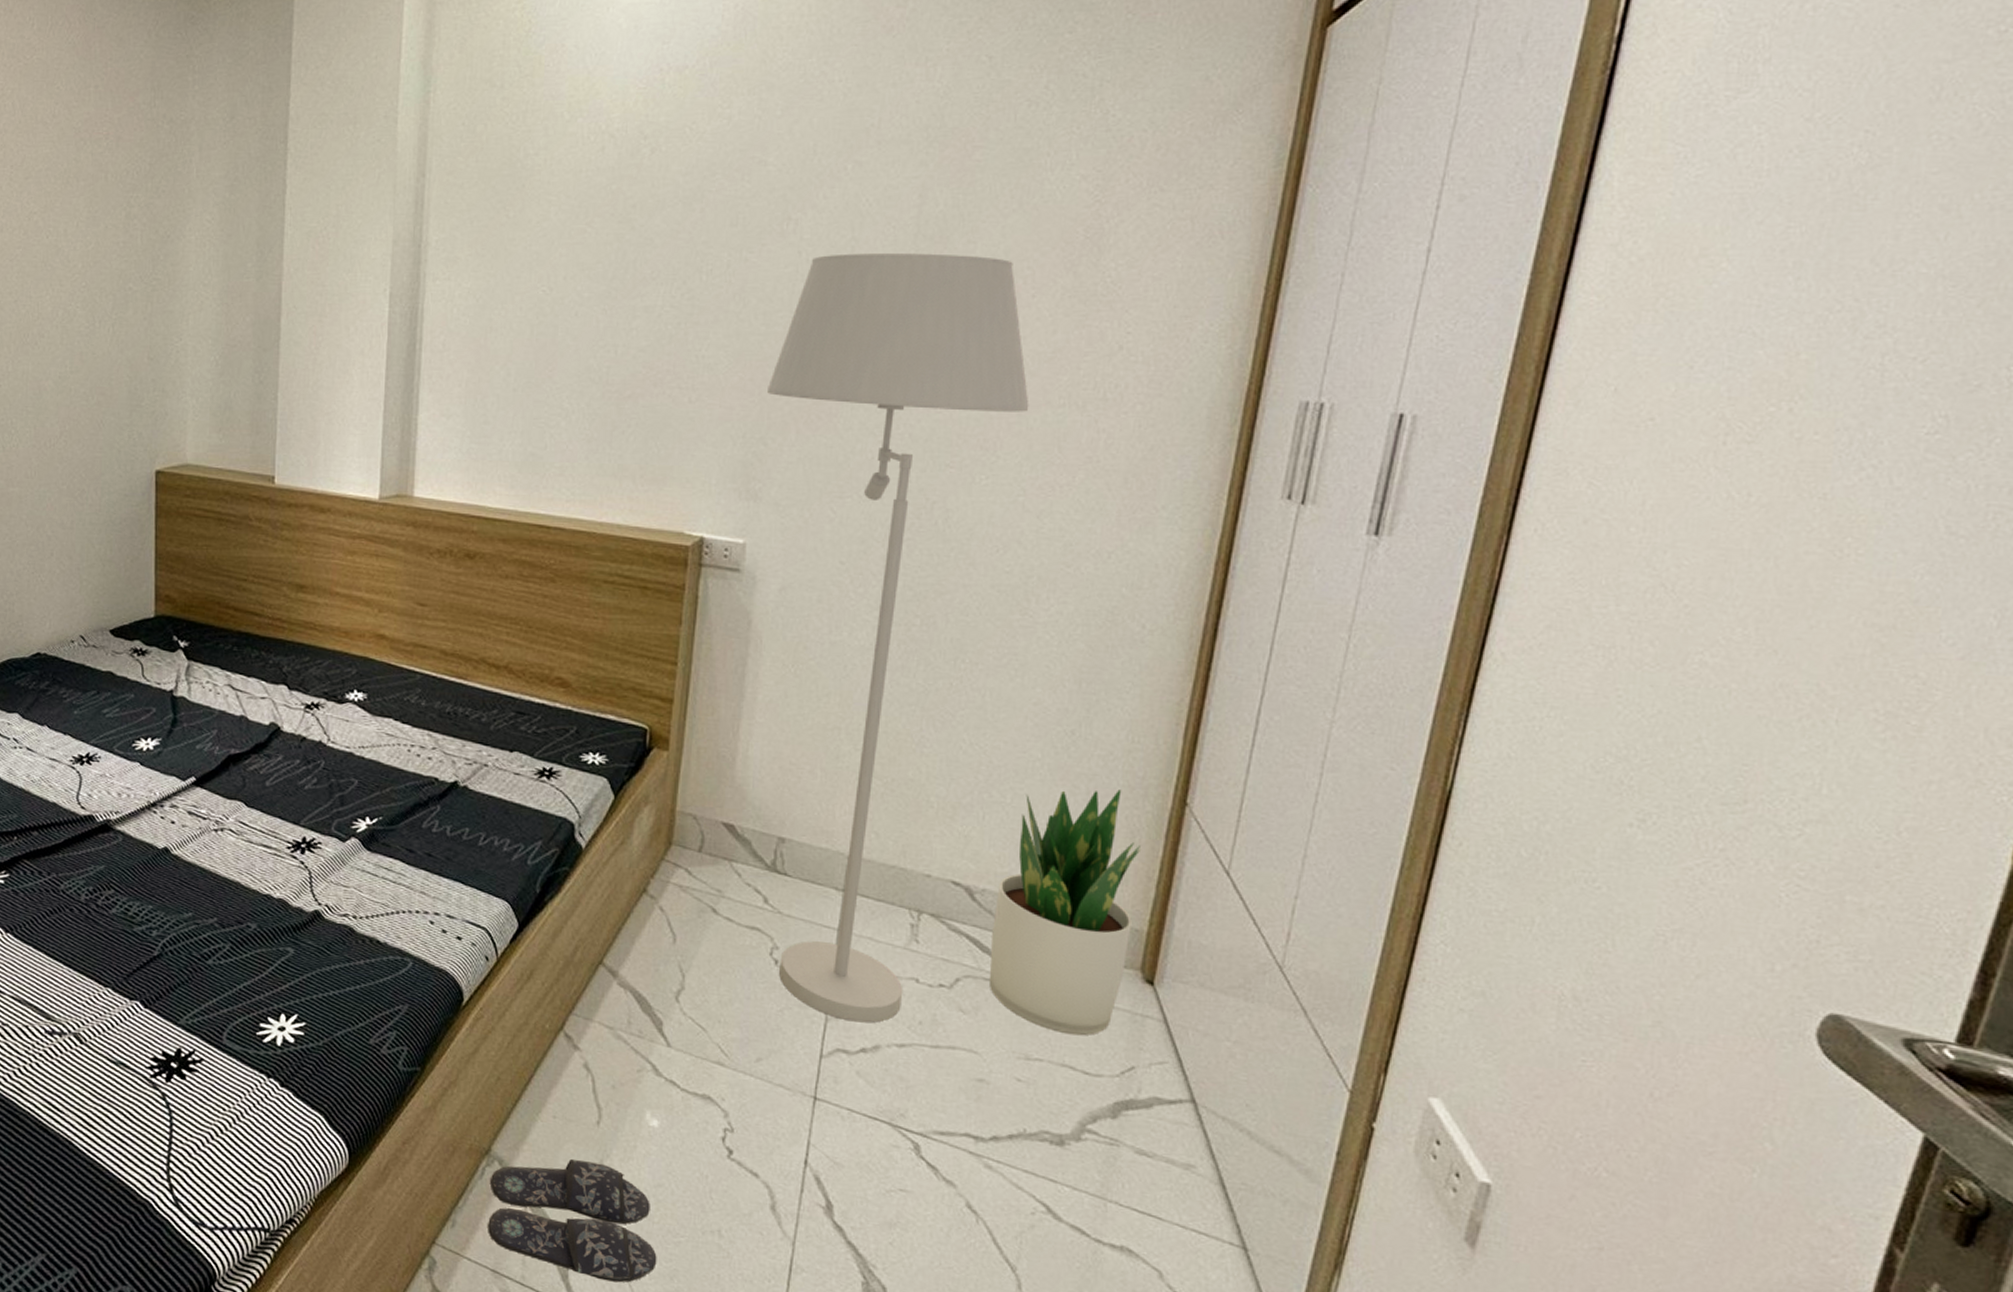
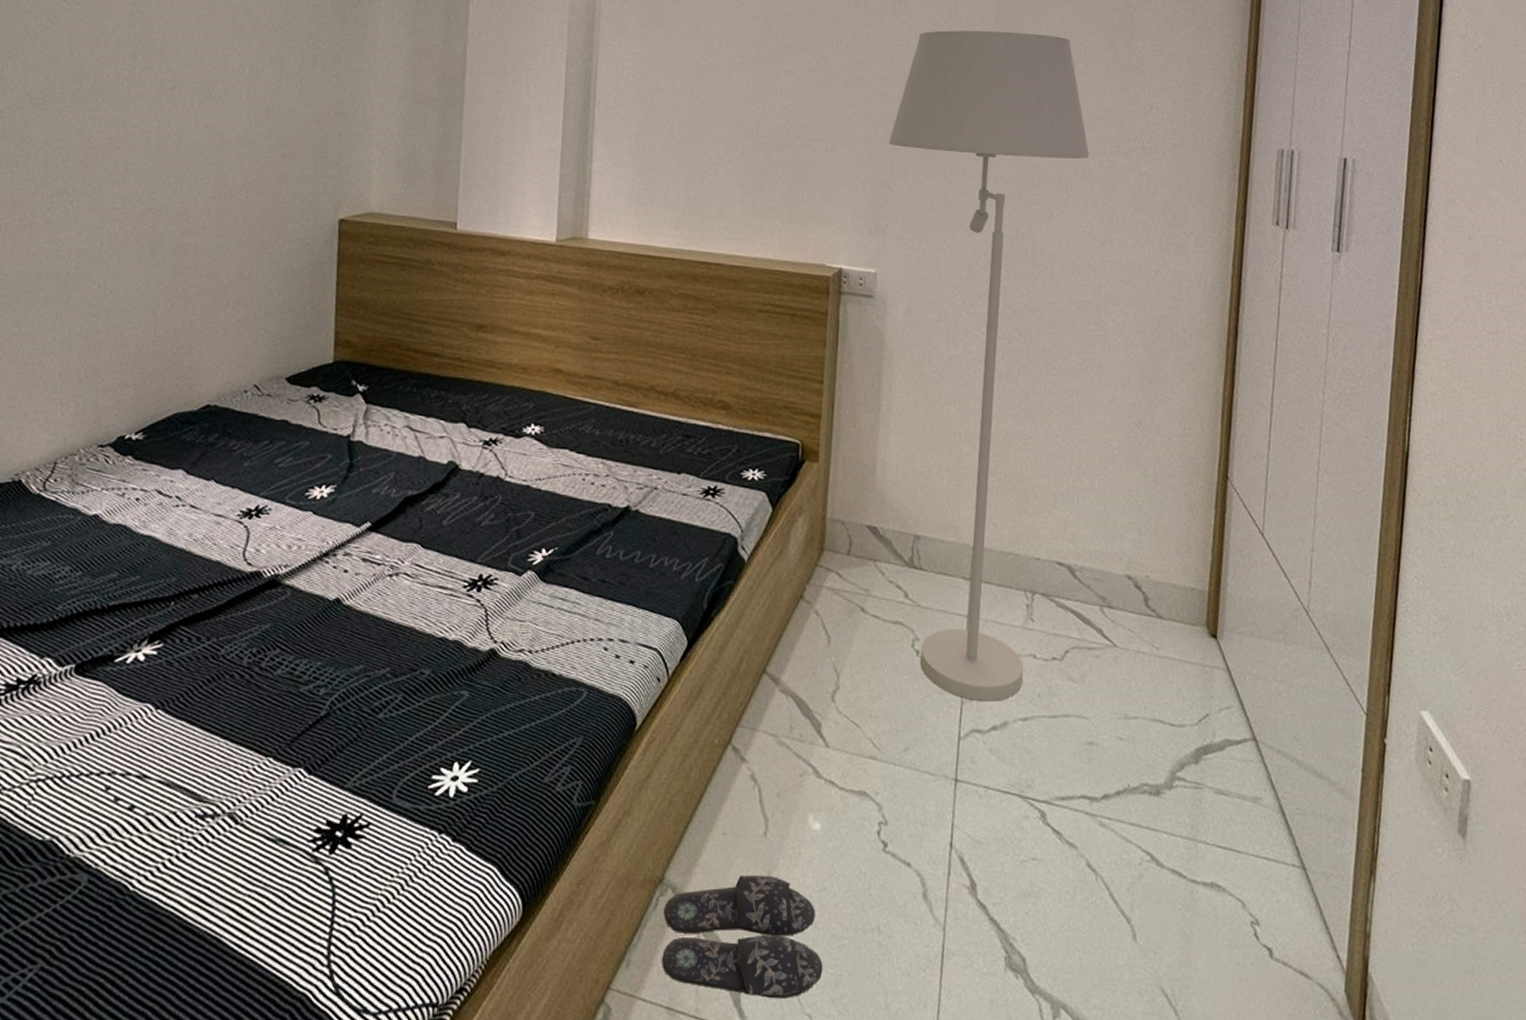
planter: present [988,789,1140,1036] -> none [1091,470,1198,691]

